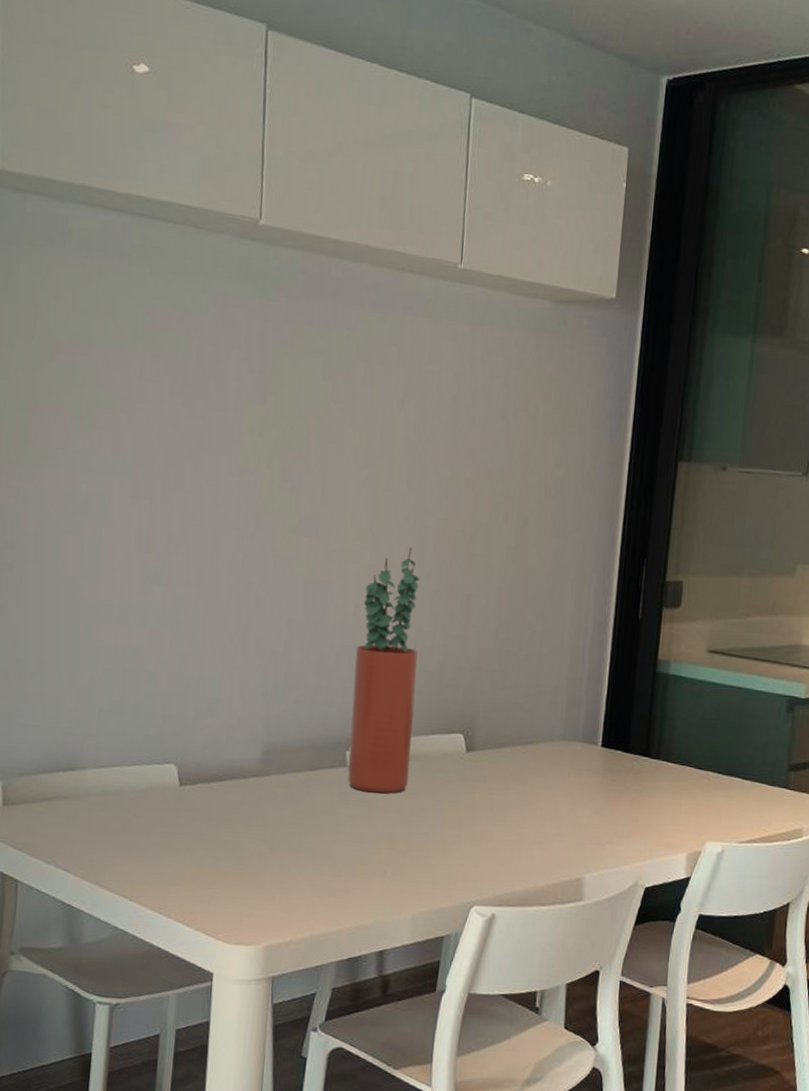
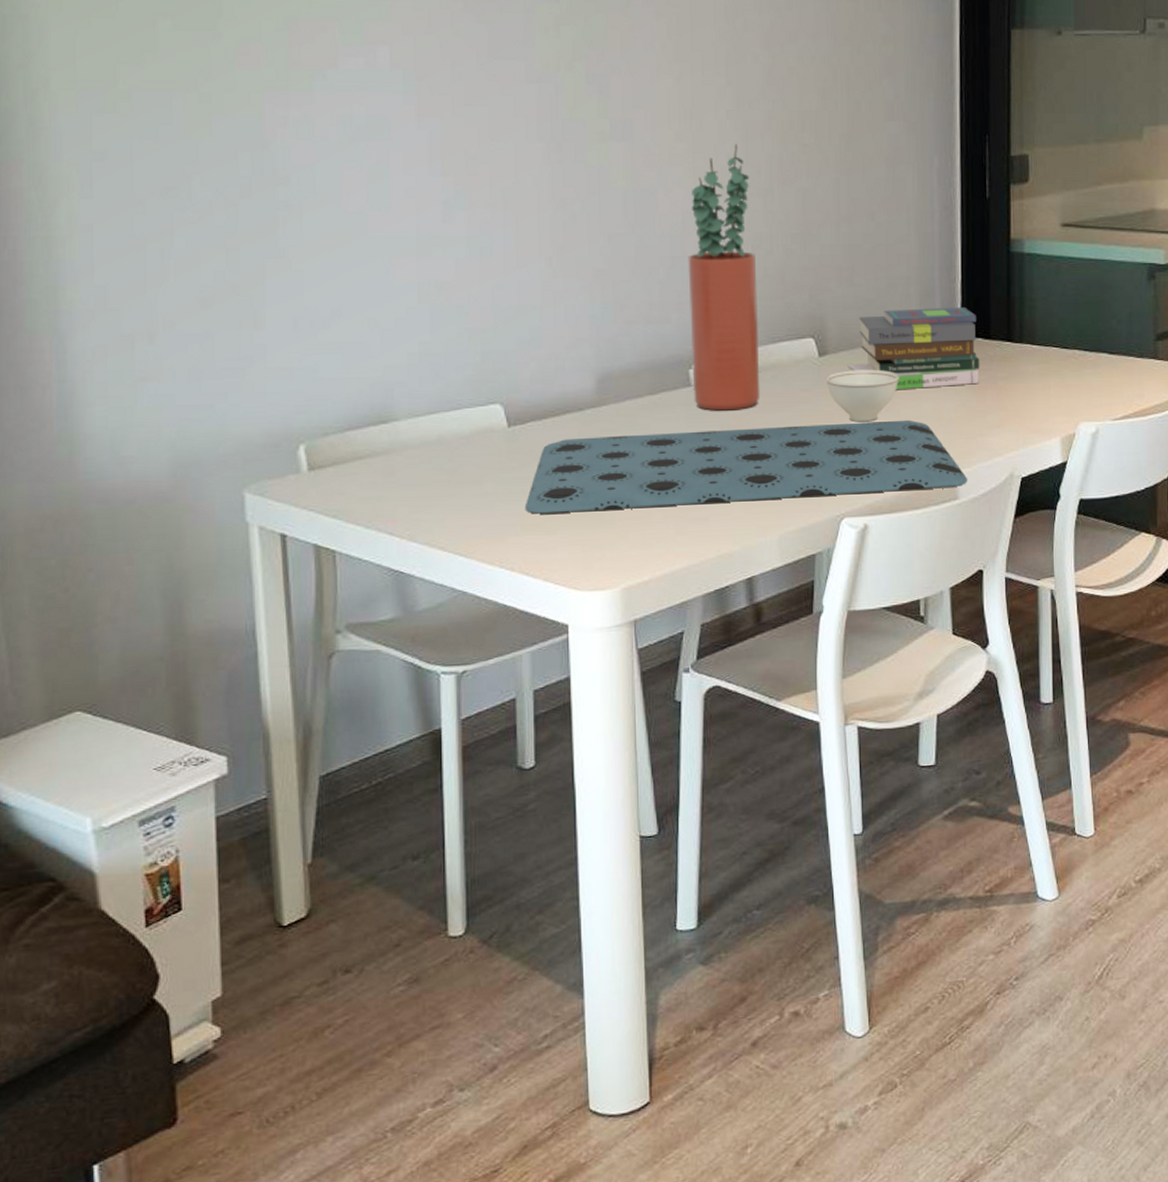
placemat: none [186,803,593,890] -> present [524,419,967,514]
bowl: none [470,767,540,818] -> present [825,369,900,422]
books: none [491,715,618,794] -> present [847,306,980,390]

